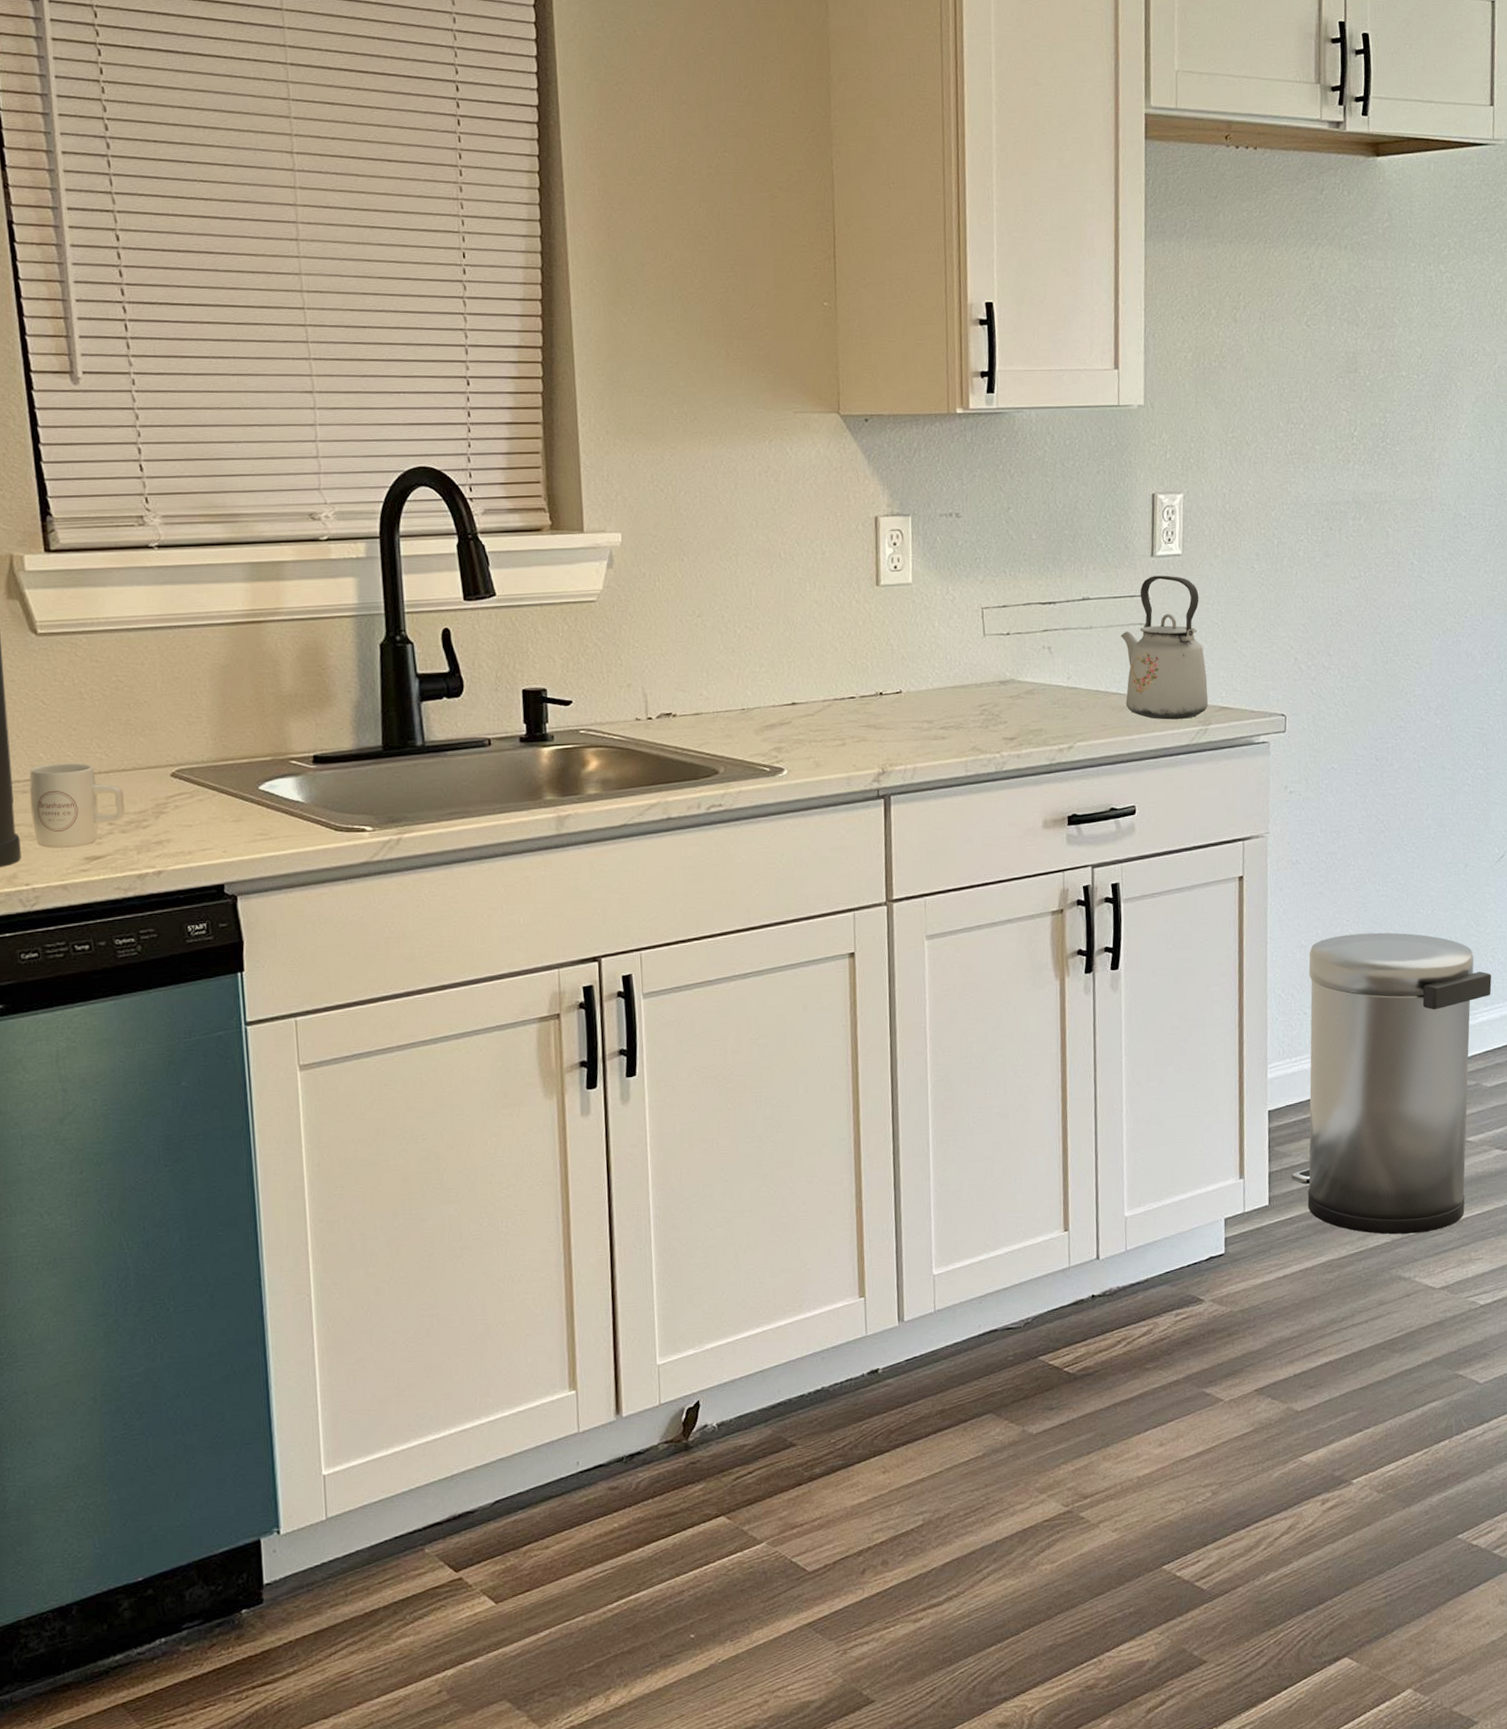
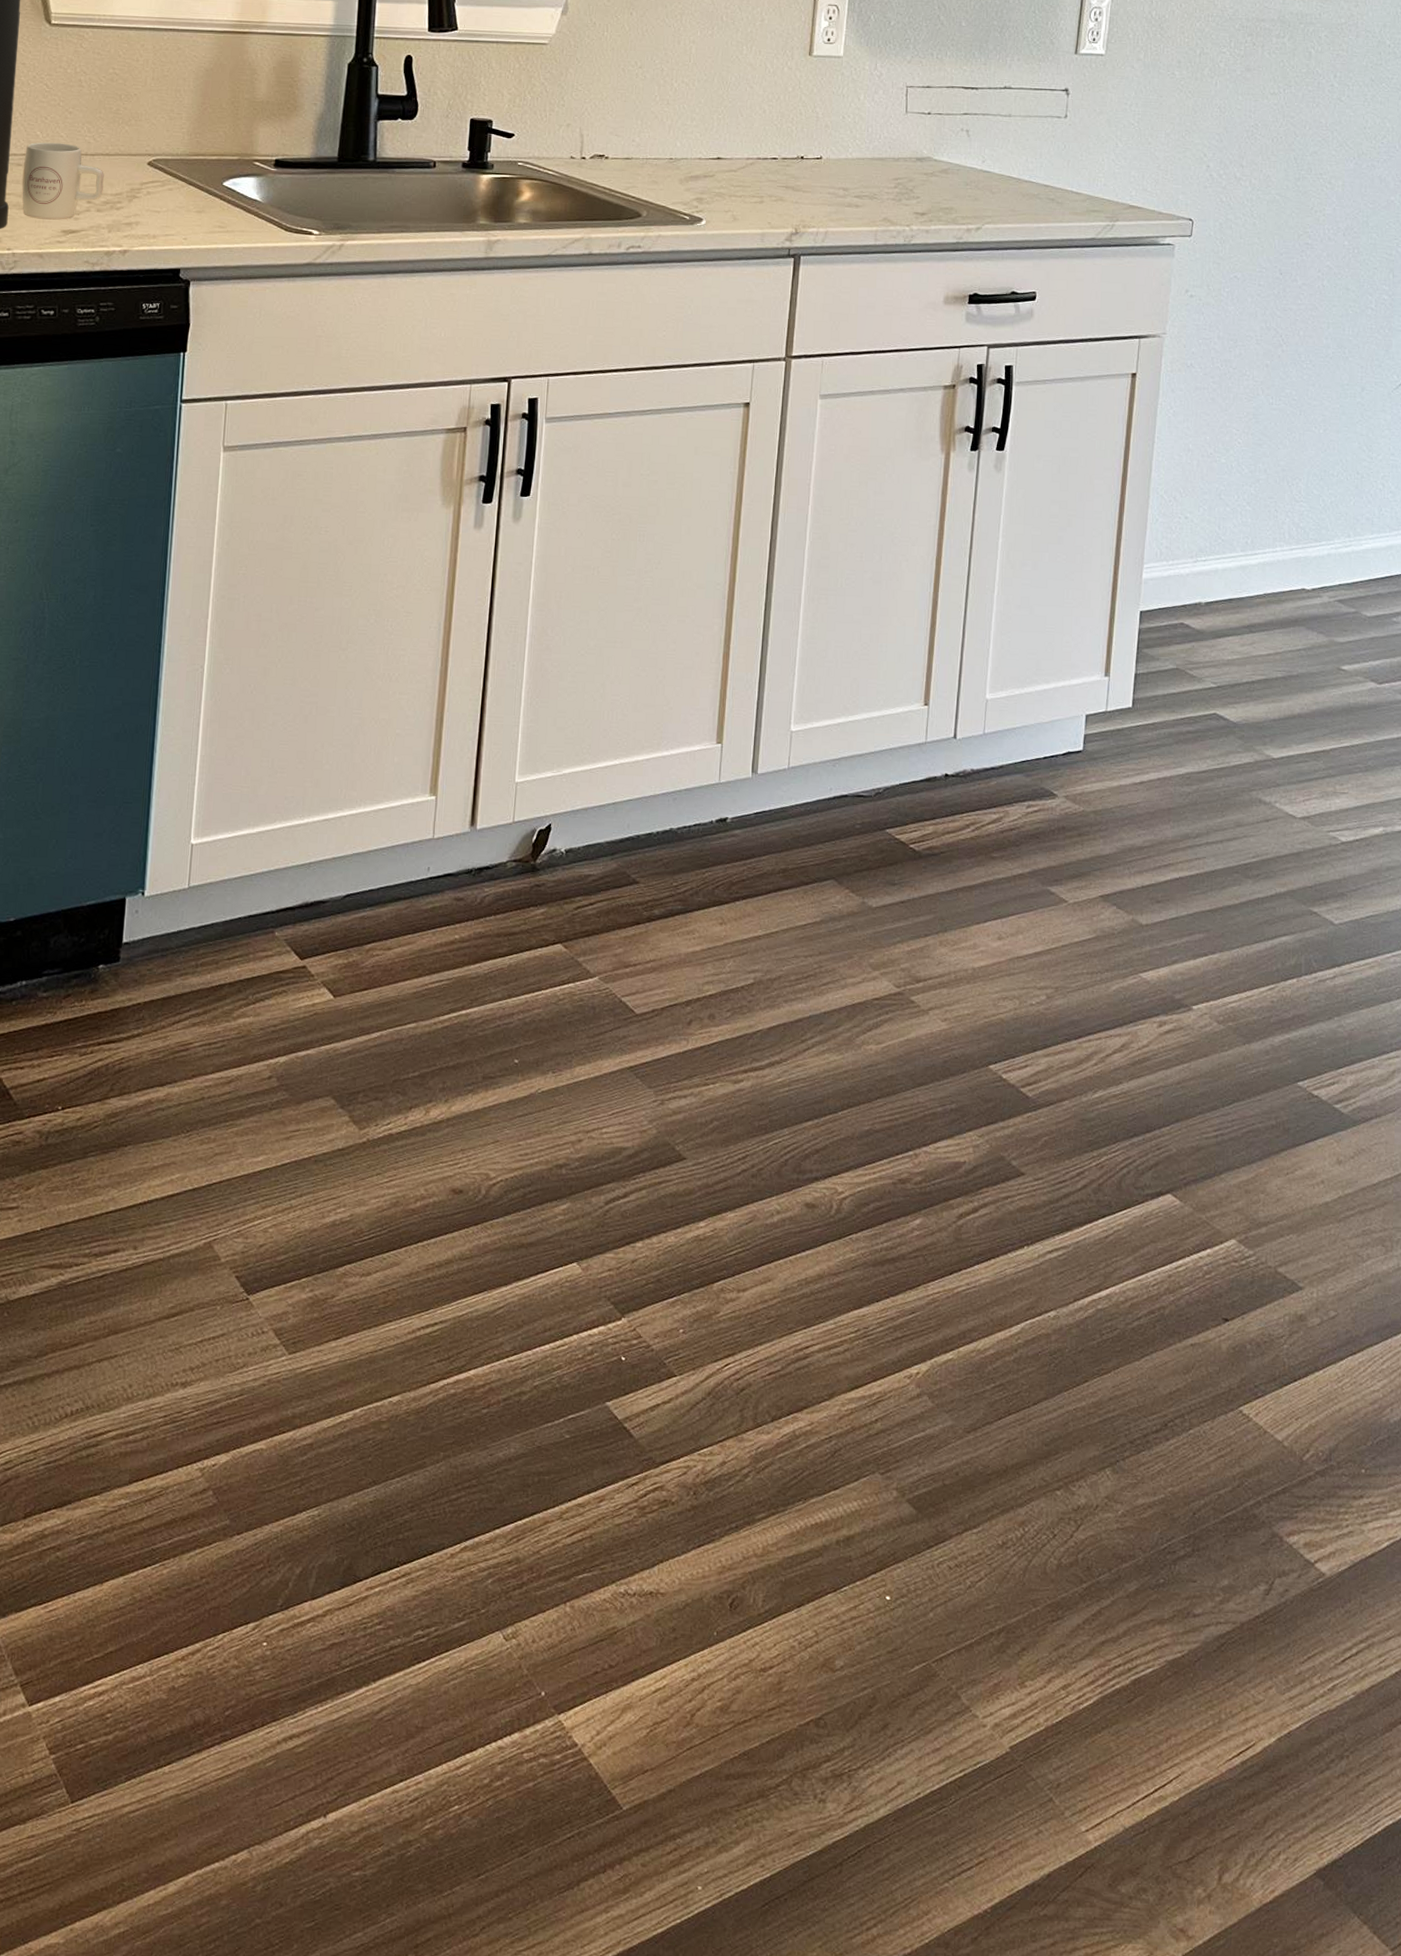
kettle: present [1120,575,1209,720] -> none [1036,72,1119,213]
pedal bin: present [1291,932,1492,1235] -> none [1157,444,1381,758]

